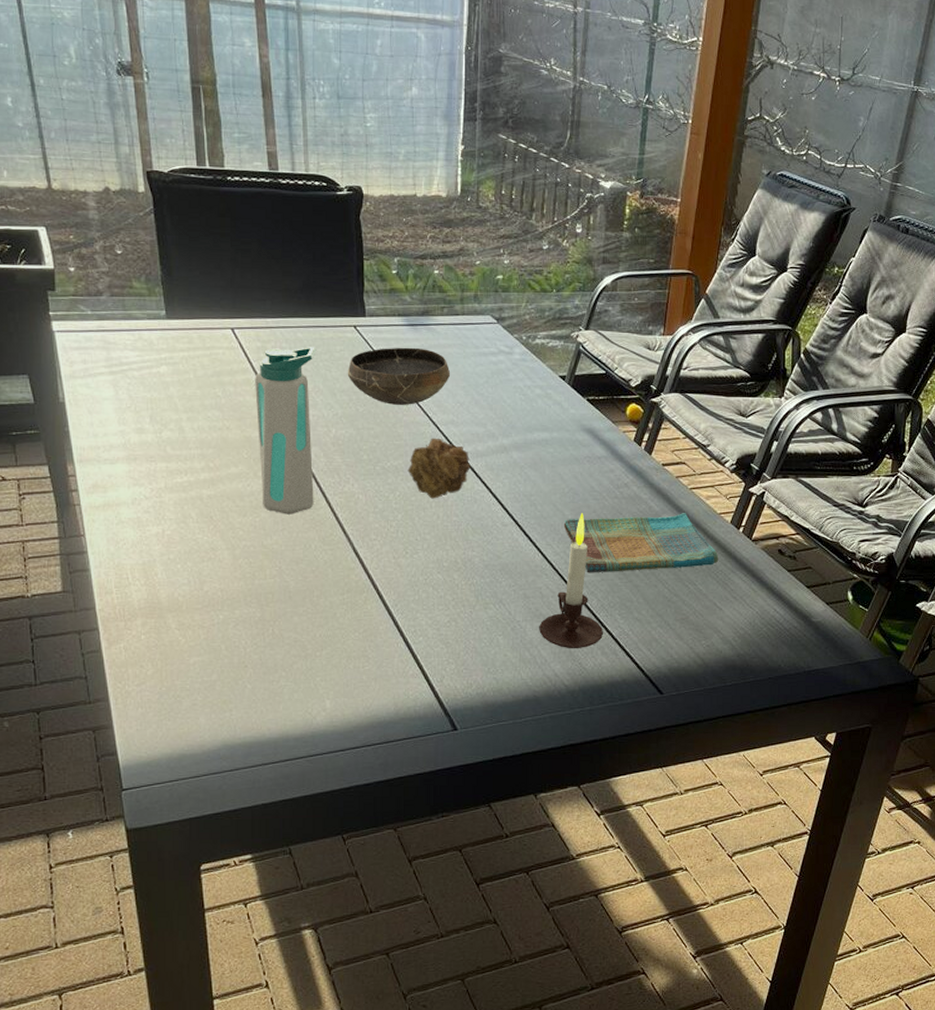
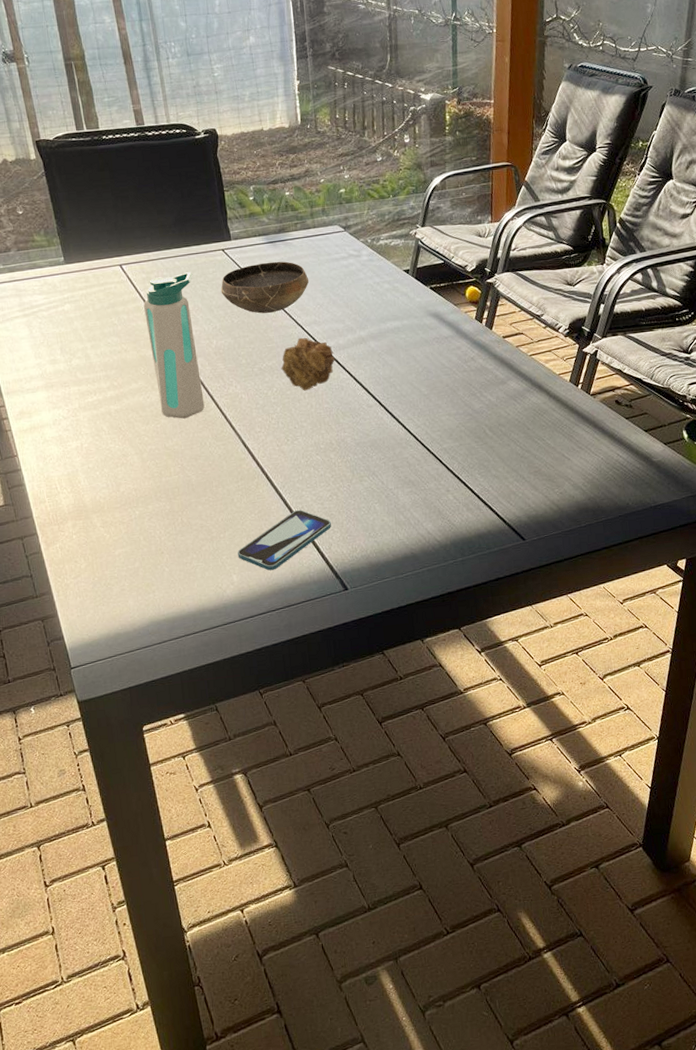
smartphone: none [334,634,446,699] -> present [238,510,331,571]
candle: present [539,513,604,648] -> none [409,388,467,509]
dish towel: present [563,513,719,572] -> none [421,377,563,440]

